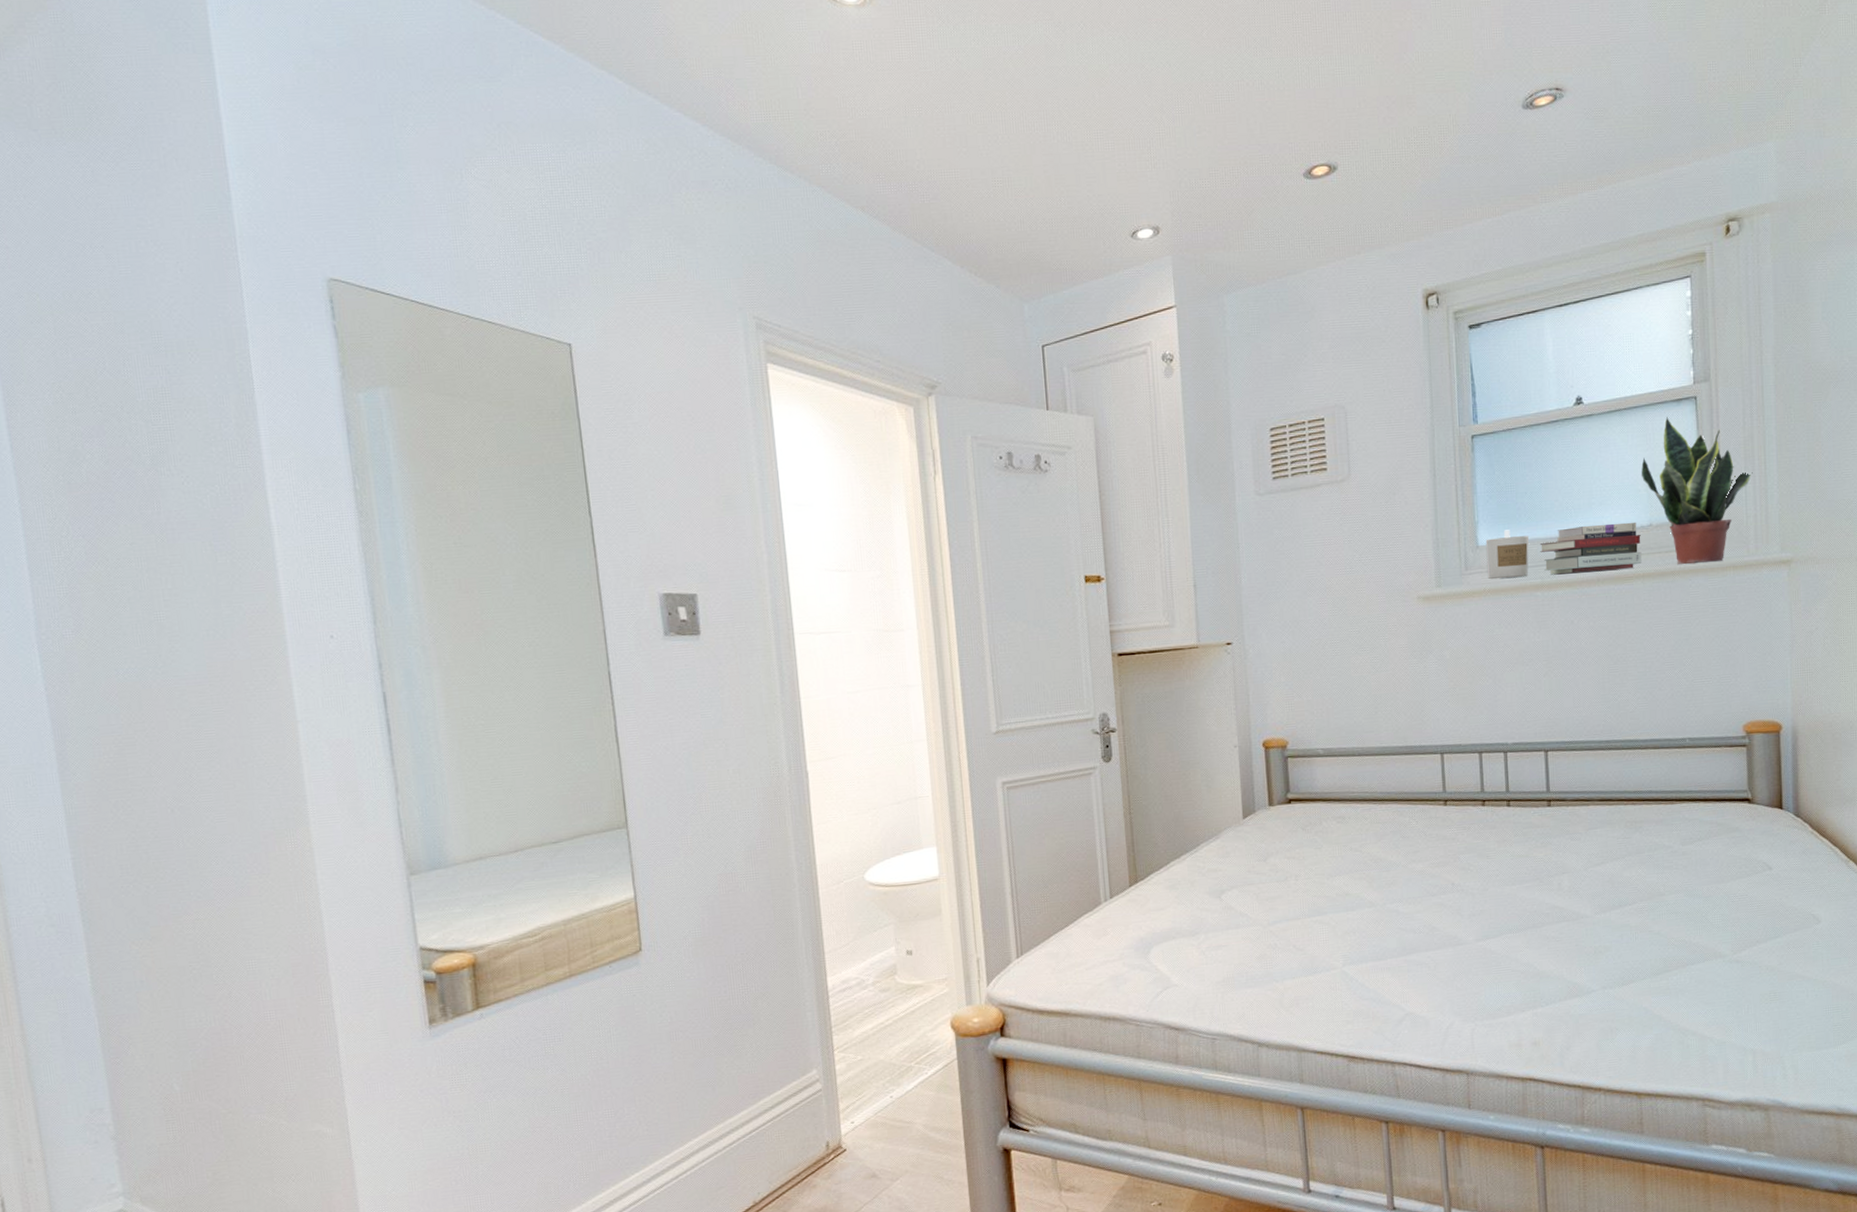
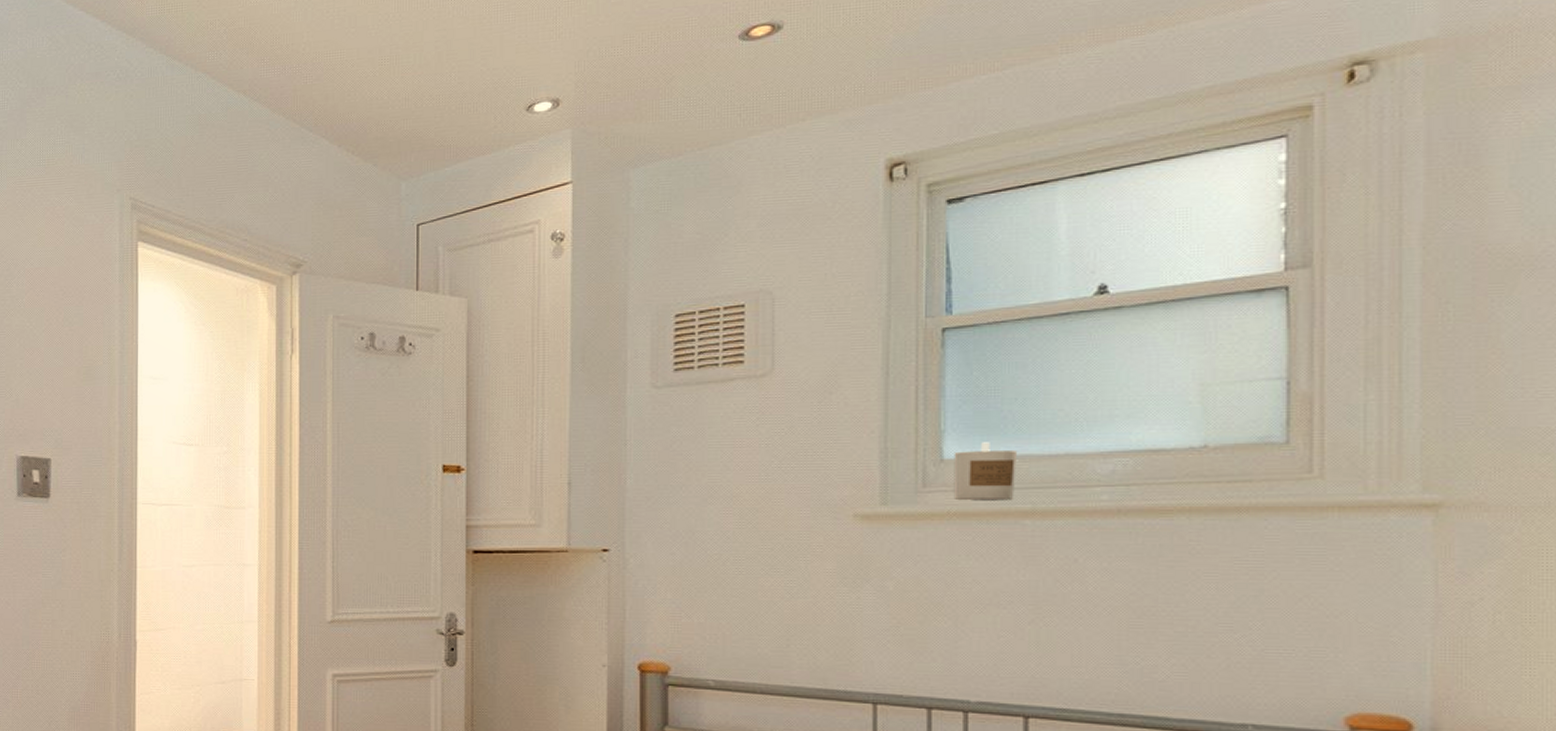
books: present [1539,522,1642,575] -> none [1032,441,1189,501]
potted plant: present [1641,417,1753,564] -> none [1193,311,1378,499]

